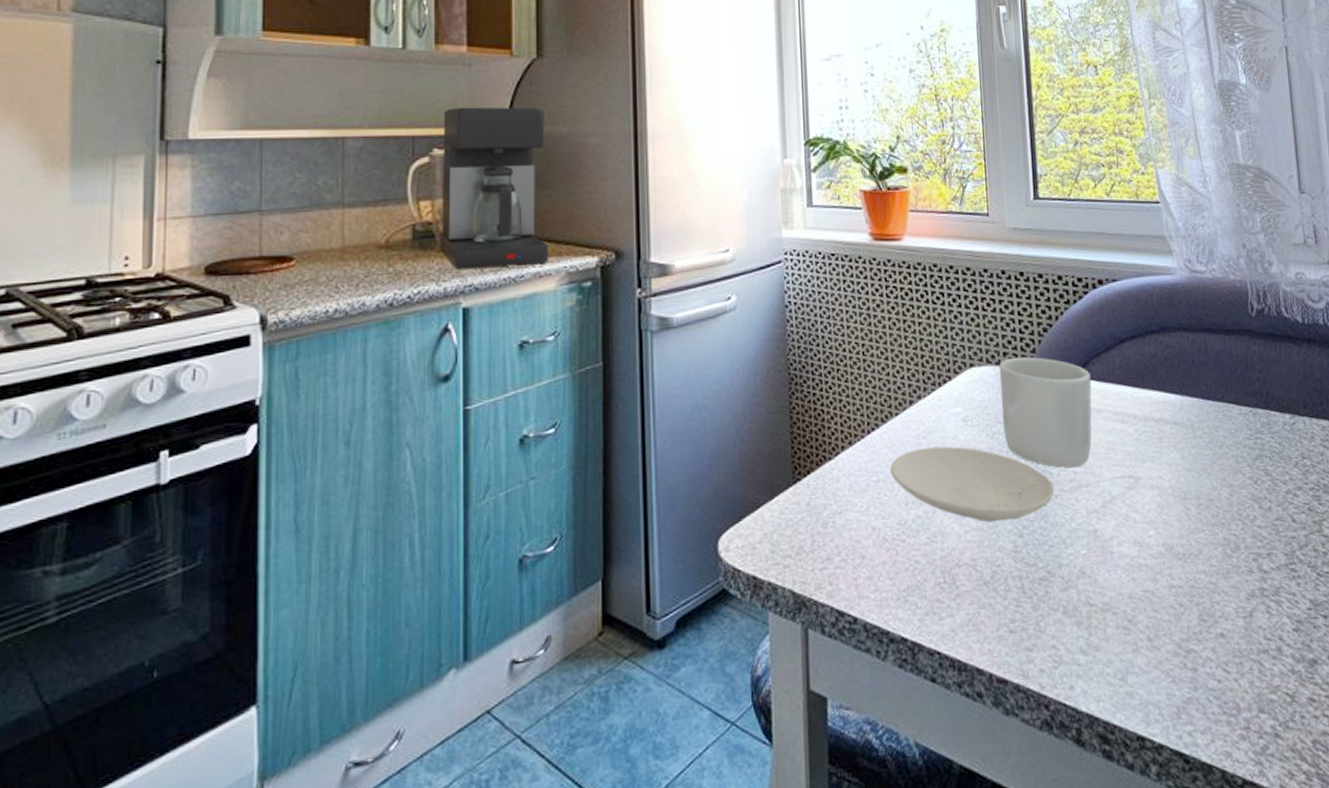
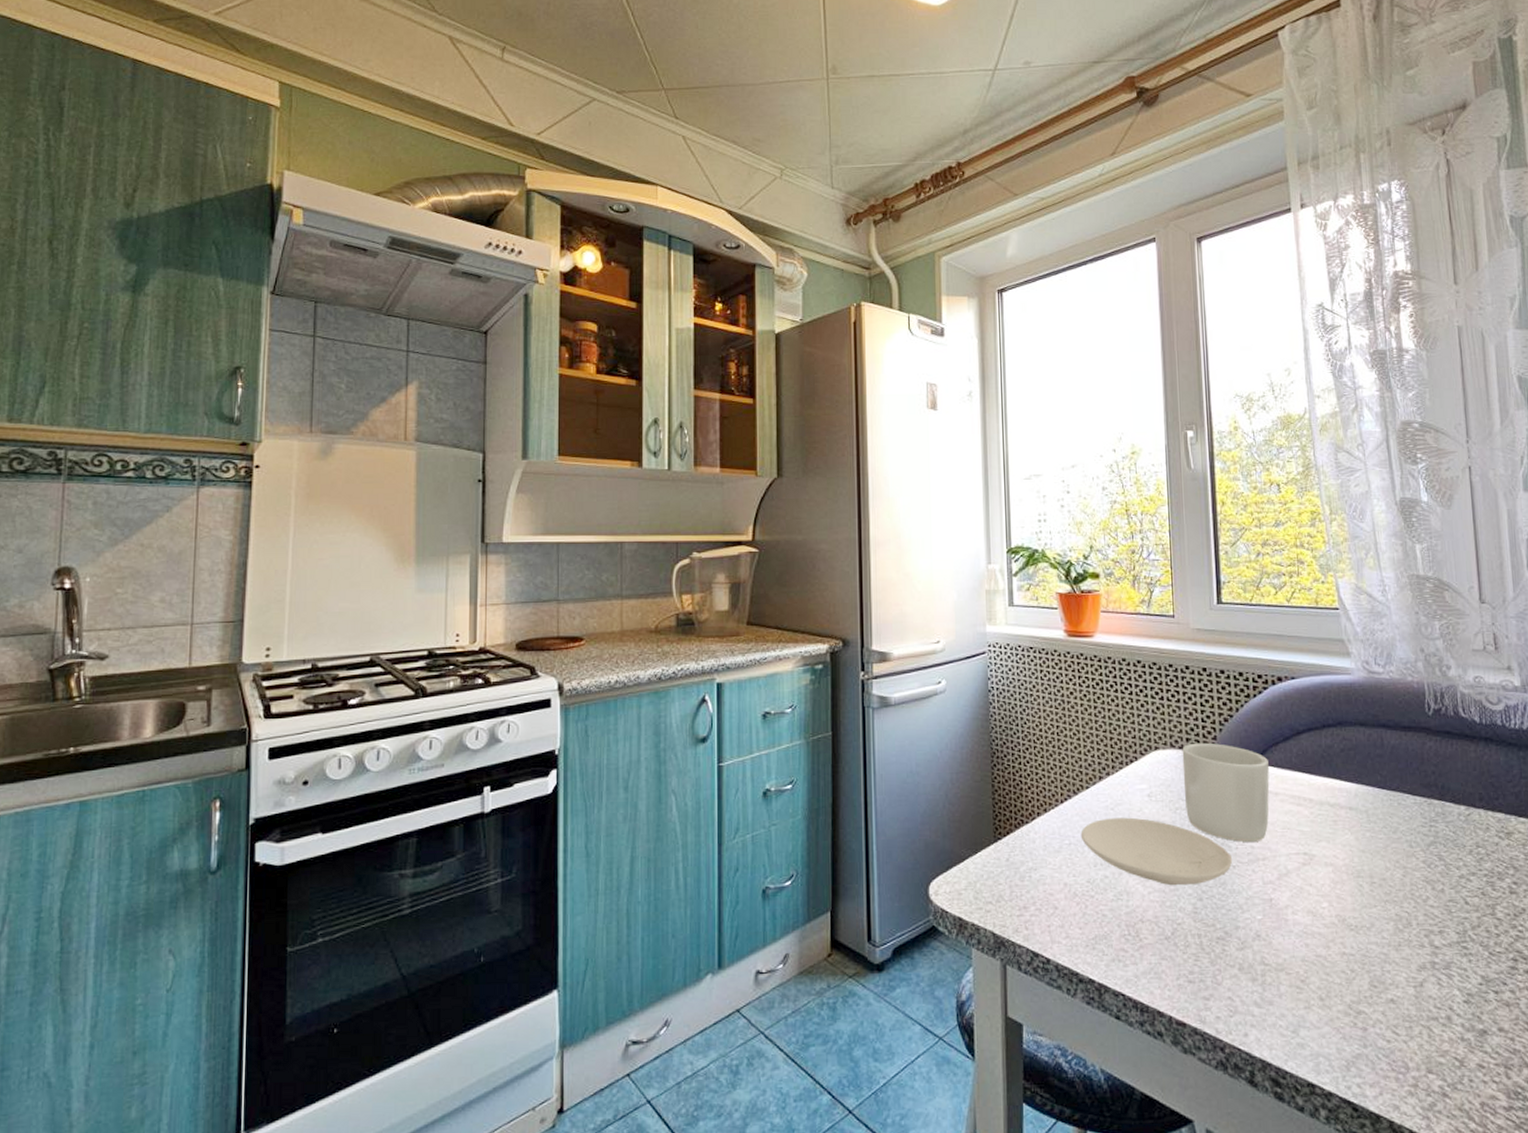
coffee maker: present [440,107,549,270] -> none [699,518,787,652]

